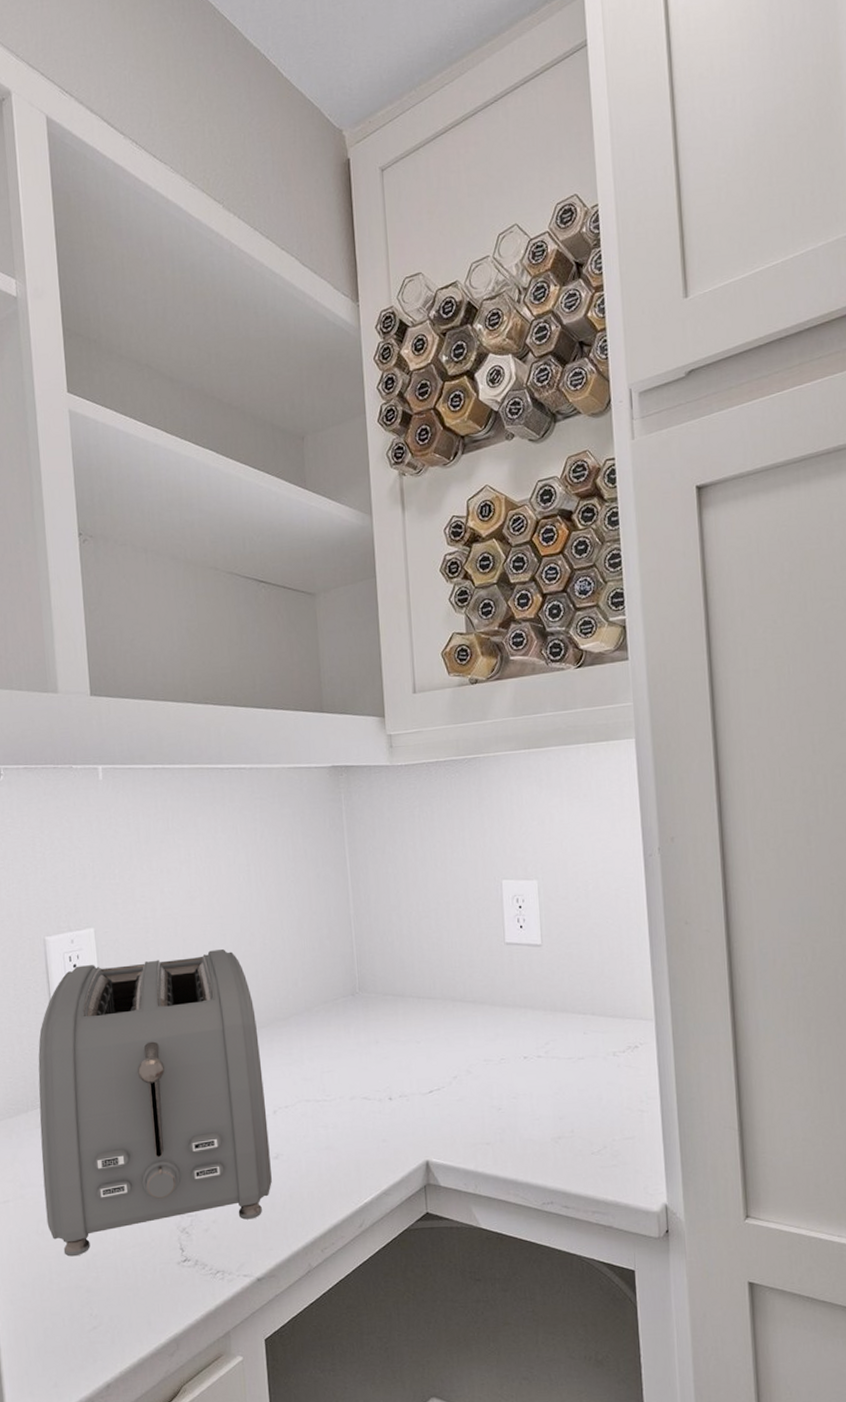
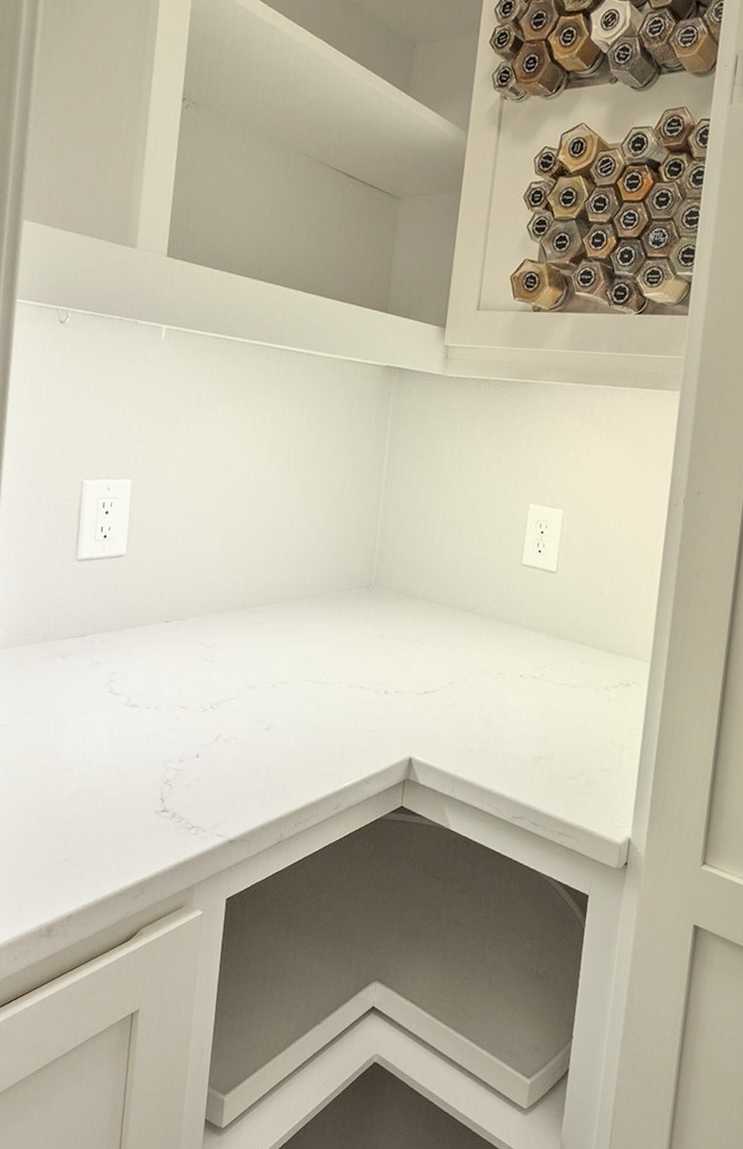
toaster: present [38,949,272,1257] -> none [38,513,272,789]

